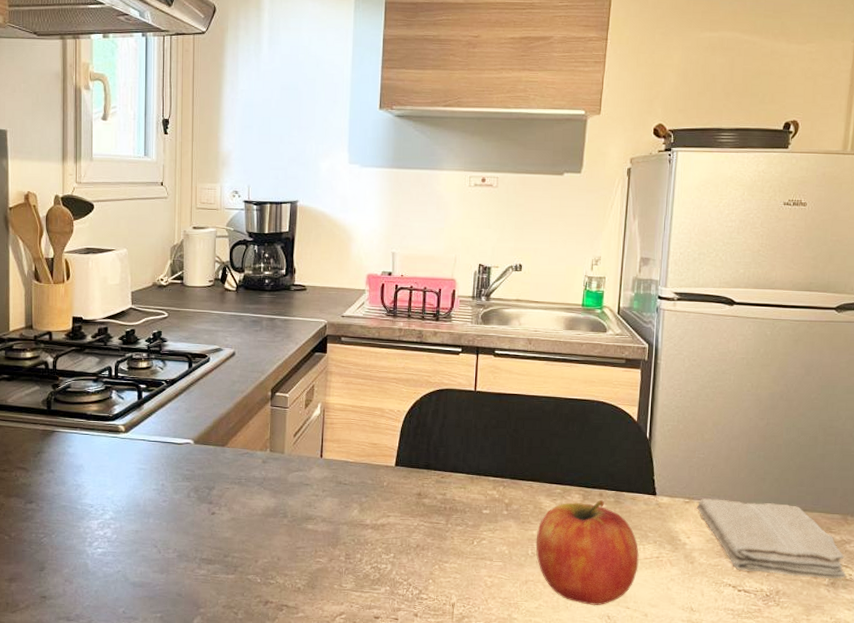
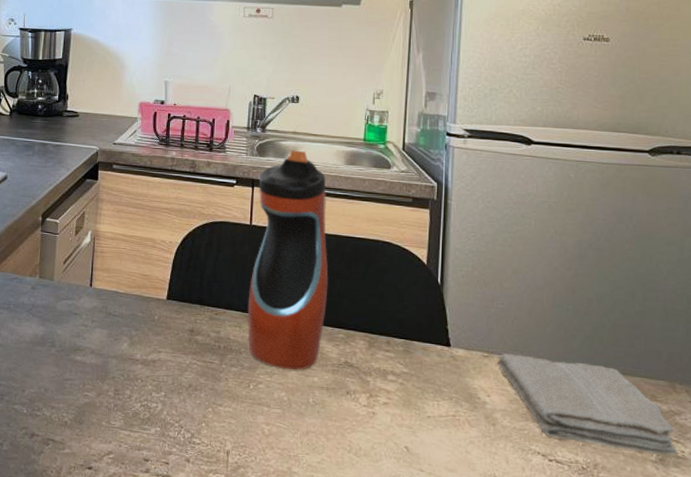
water bottle: none [472,317,548,526] -> present [247,150,329,371]
fruit: present [536,500,639,605] -> none [317,348,433,465]

